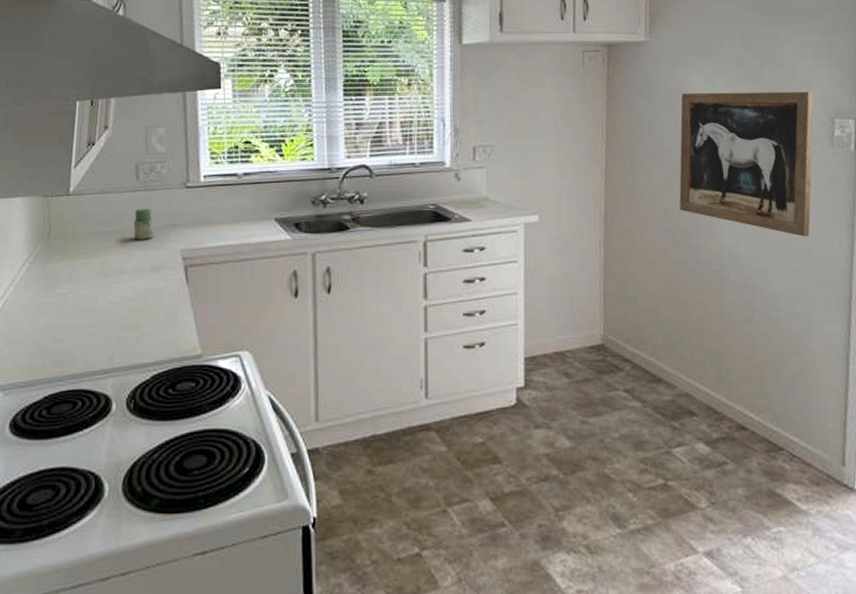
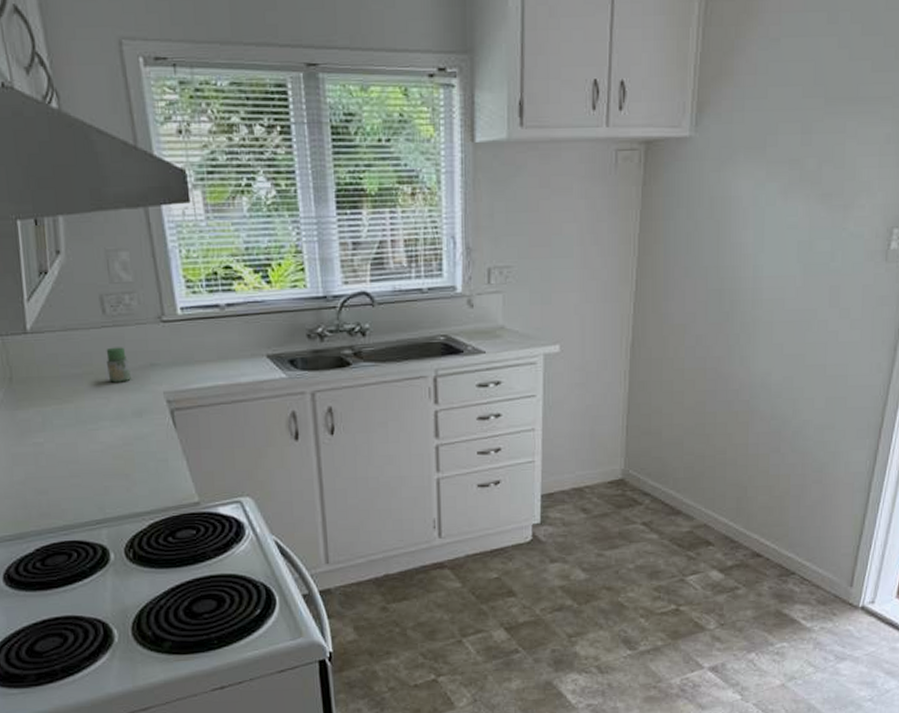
wall art: present [679,91,814,237] -> none [712,196,874,362]

